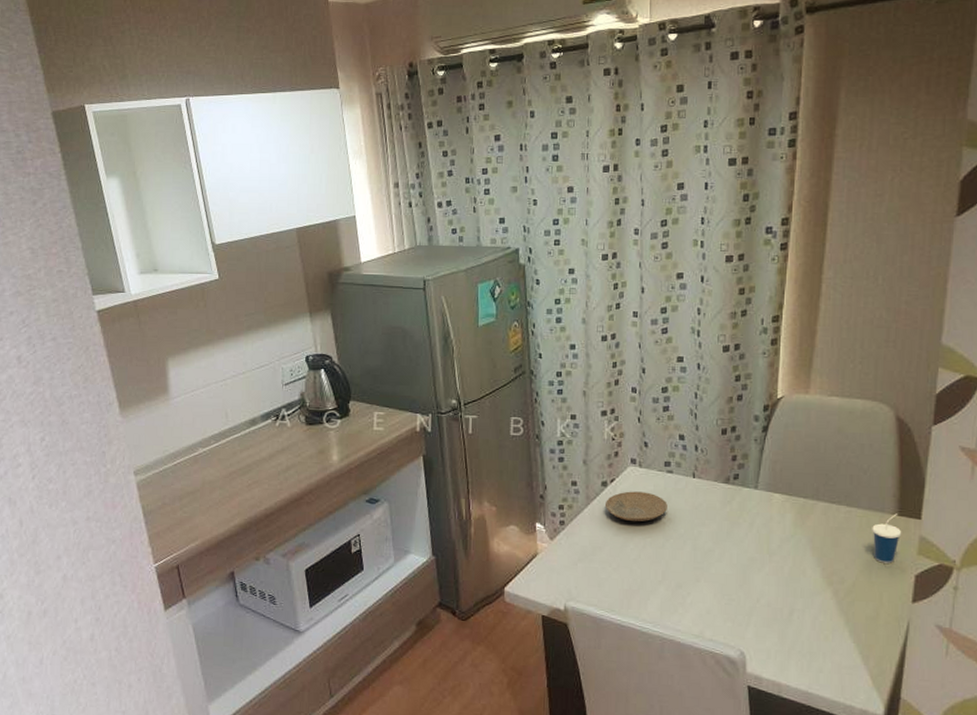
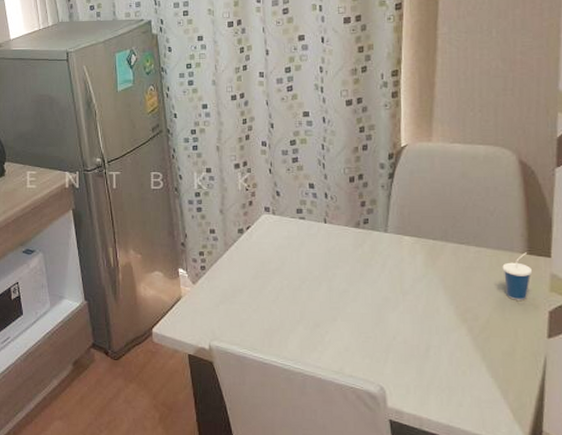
plate: present [605,491,667,522] -> none [243,237,302,265]

